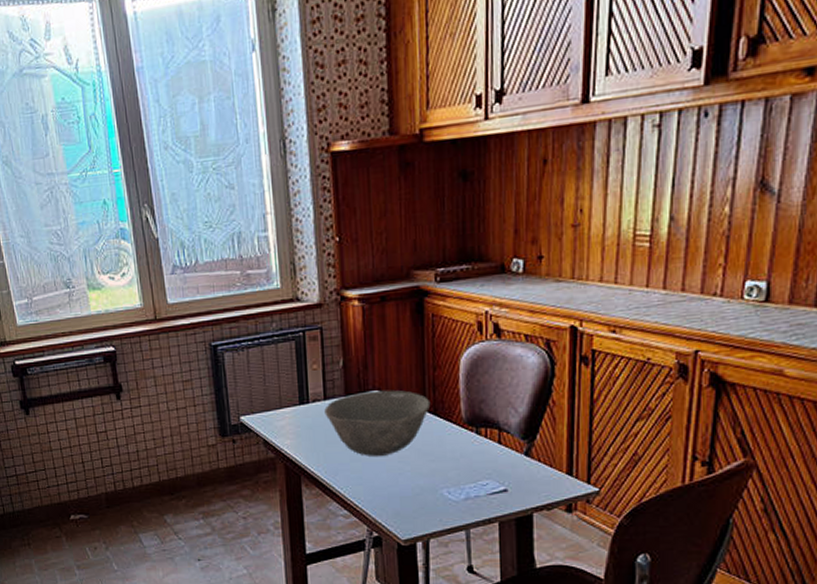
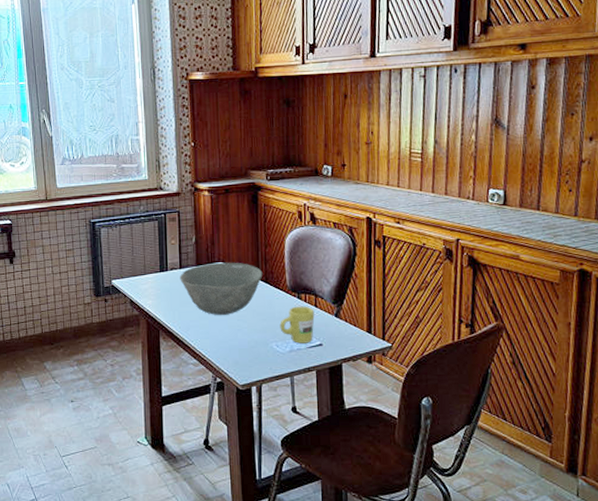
mug: none [452,442,498,489] -> present [280,306,315,344]

